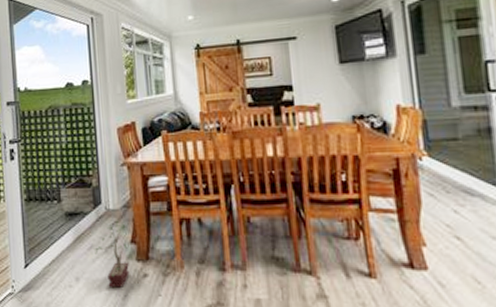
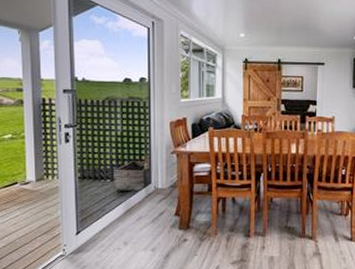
potted plant: present [93,220,130,288] -> none [141,197,172,250]

